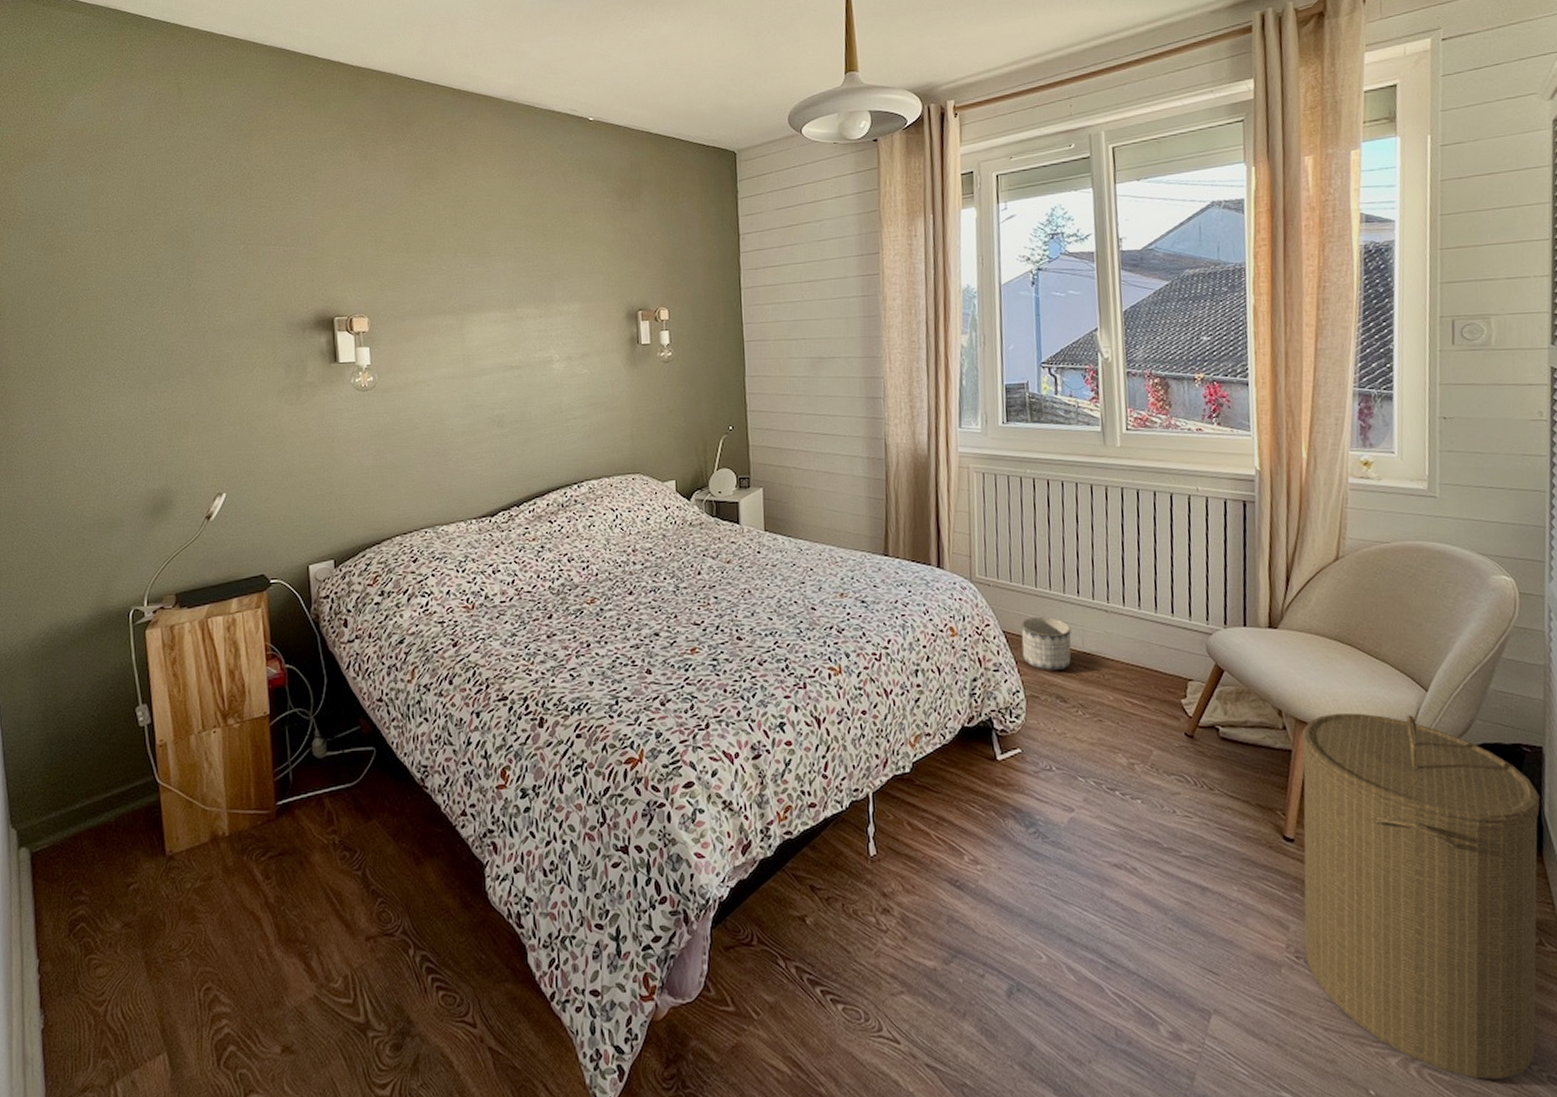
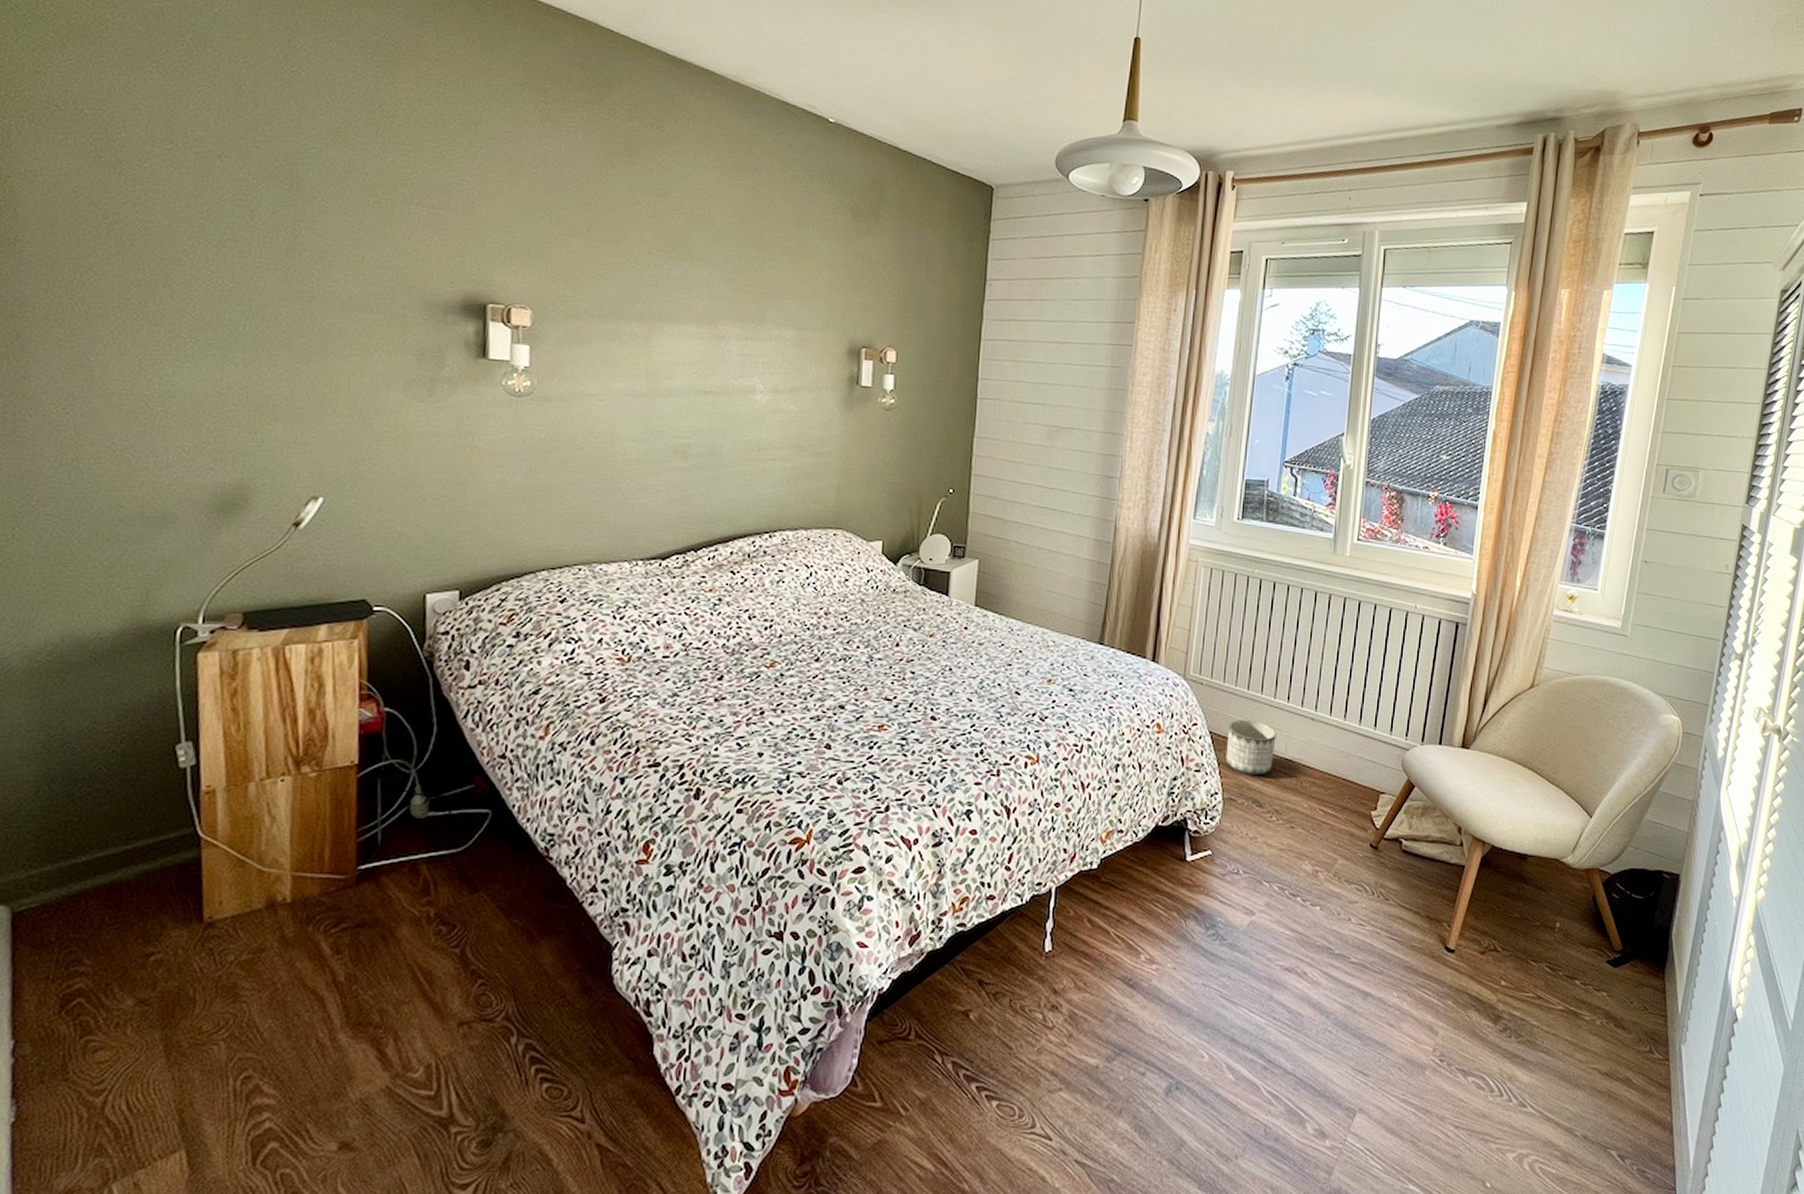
laundry hamper: present [1301,712,1540,1080] -> none [1449,833,1670,1173]

